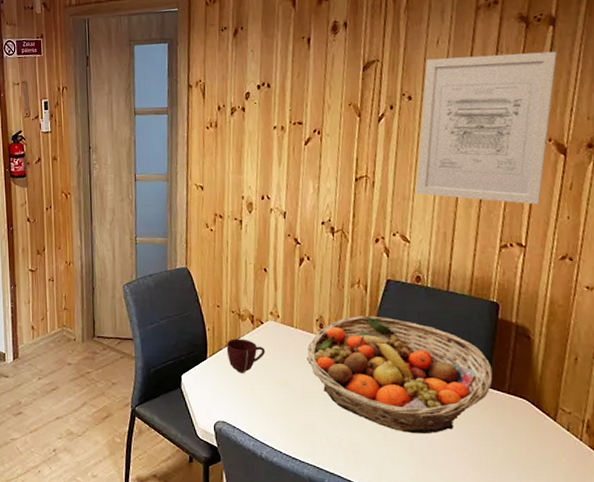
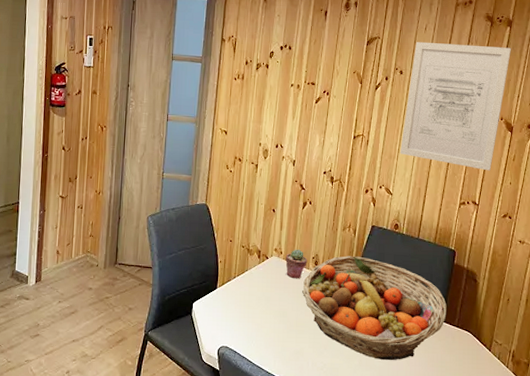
mug: present [226,339,266,373] -> none [234,271,268,303]
potted succulent: none [283,311,310,345] -> present [285,249,307,279]

